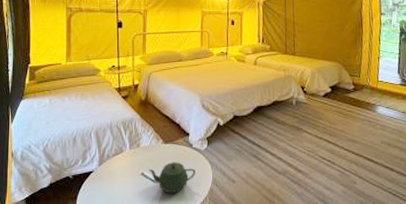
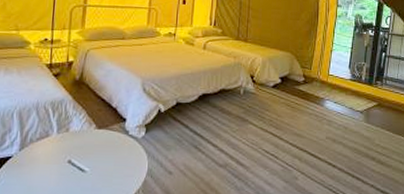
teapot: present [148,161,196,194] -> none [76,148,130,185]

